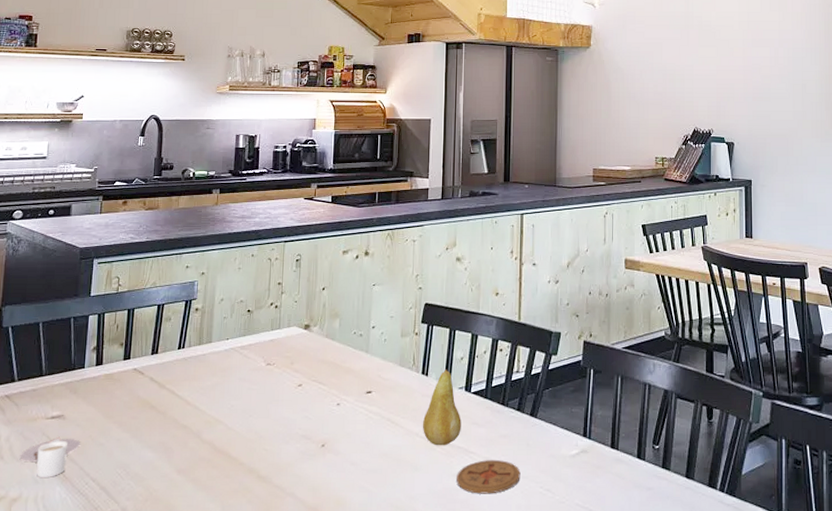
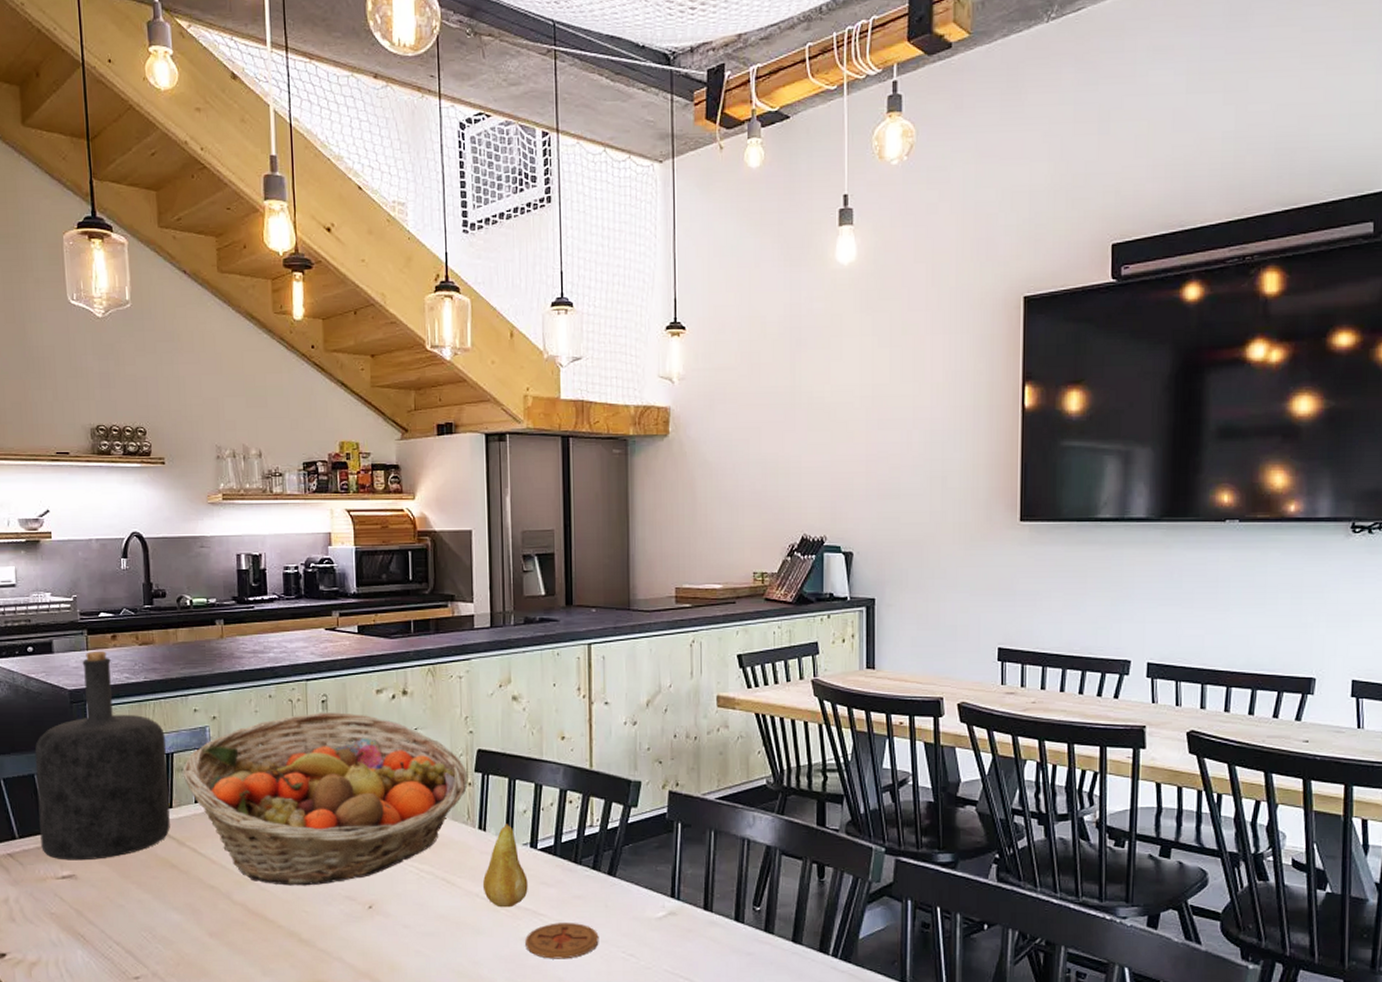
cocoa: present [19,436,81,479] -> none [32,897,99,942]
bottle: none [37,215,159,402] -> present [34,651,170,861]
fruit basket: none [170,270,416,426] -> present [182,712,468,886]

